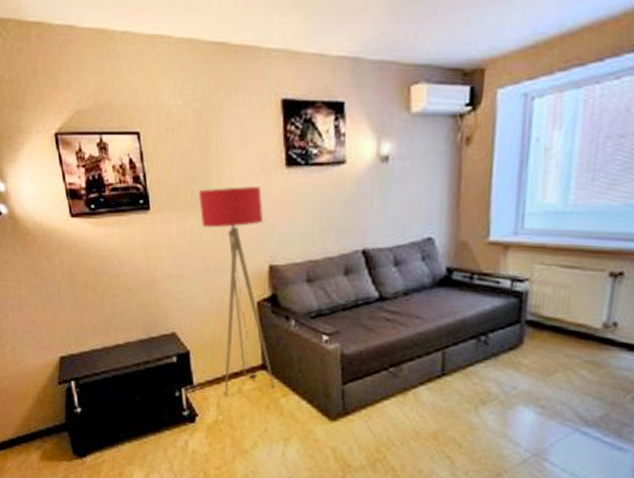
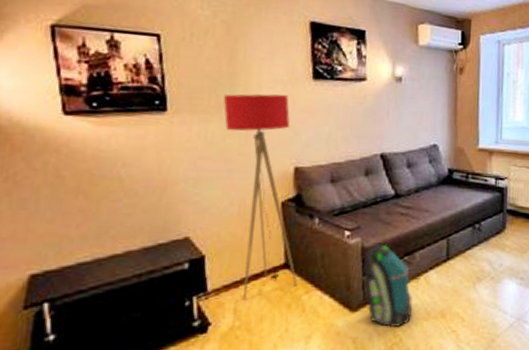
backpack: none [341,350,399,443] -> present [362,242,413,327]

